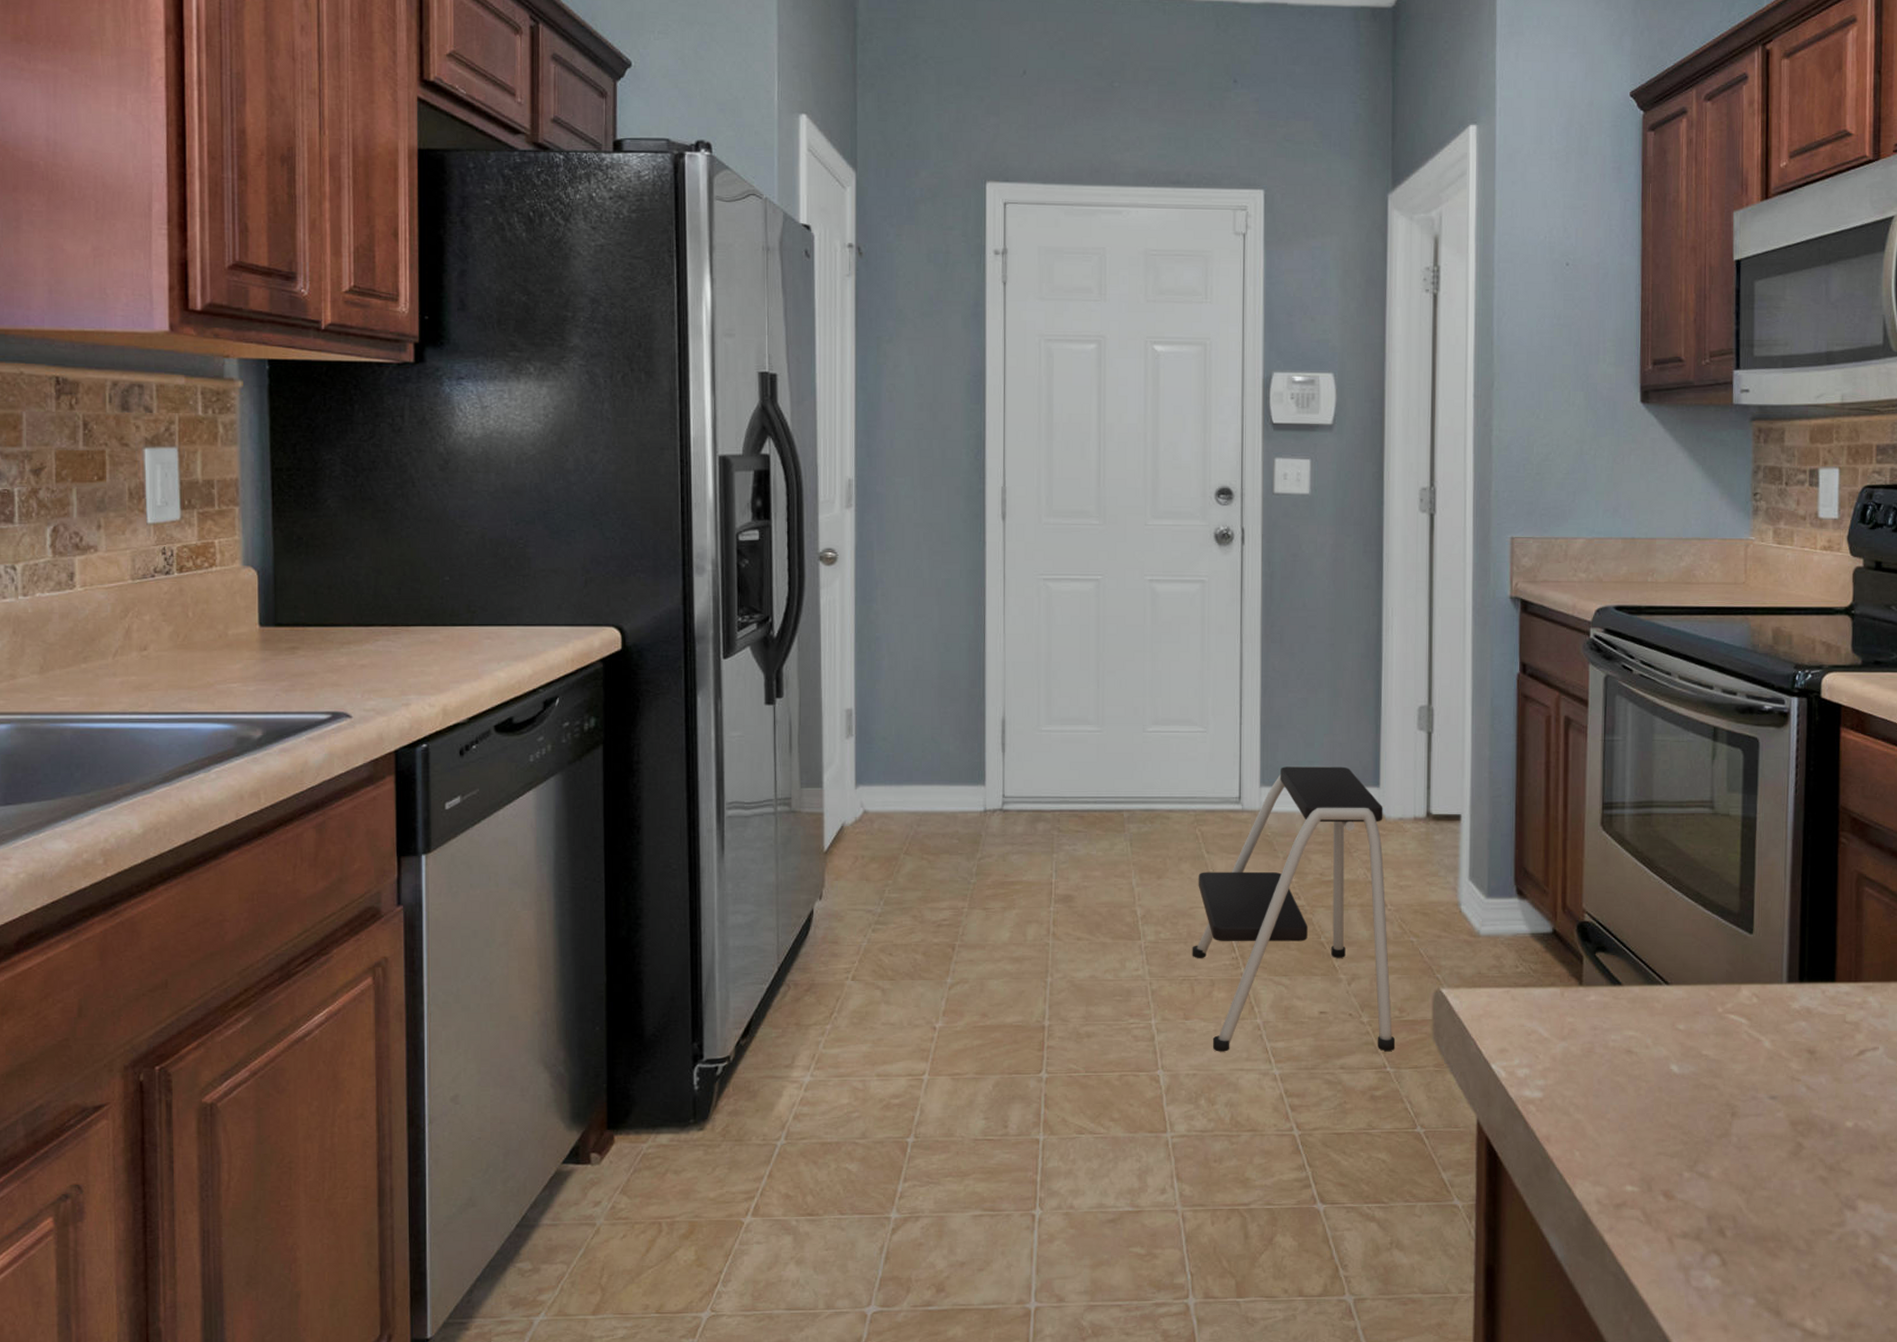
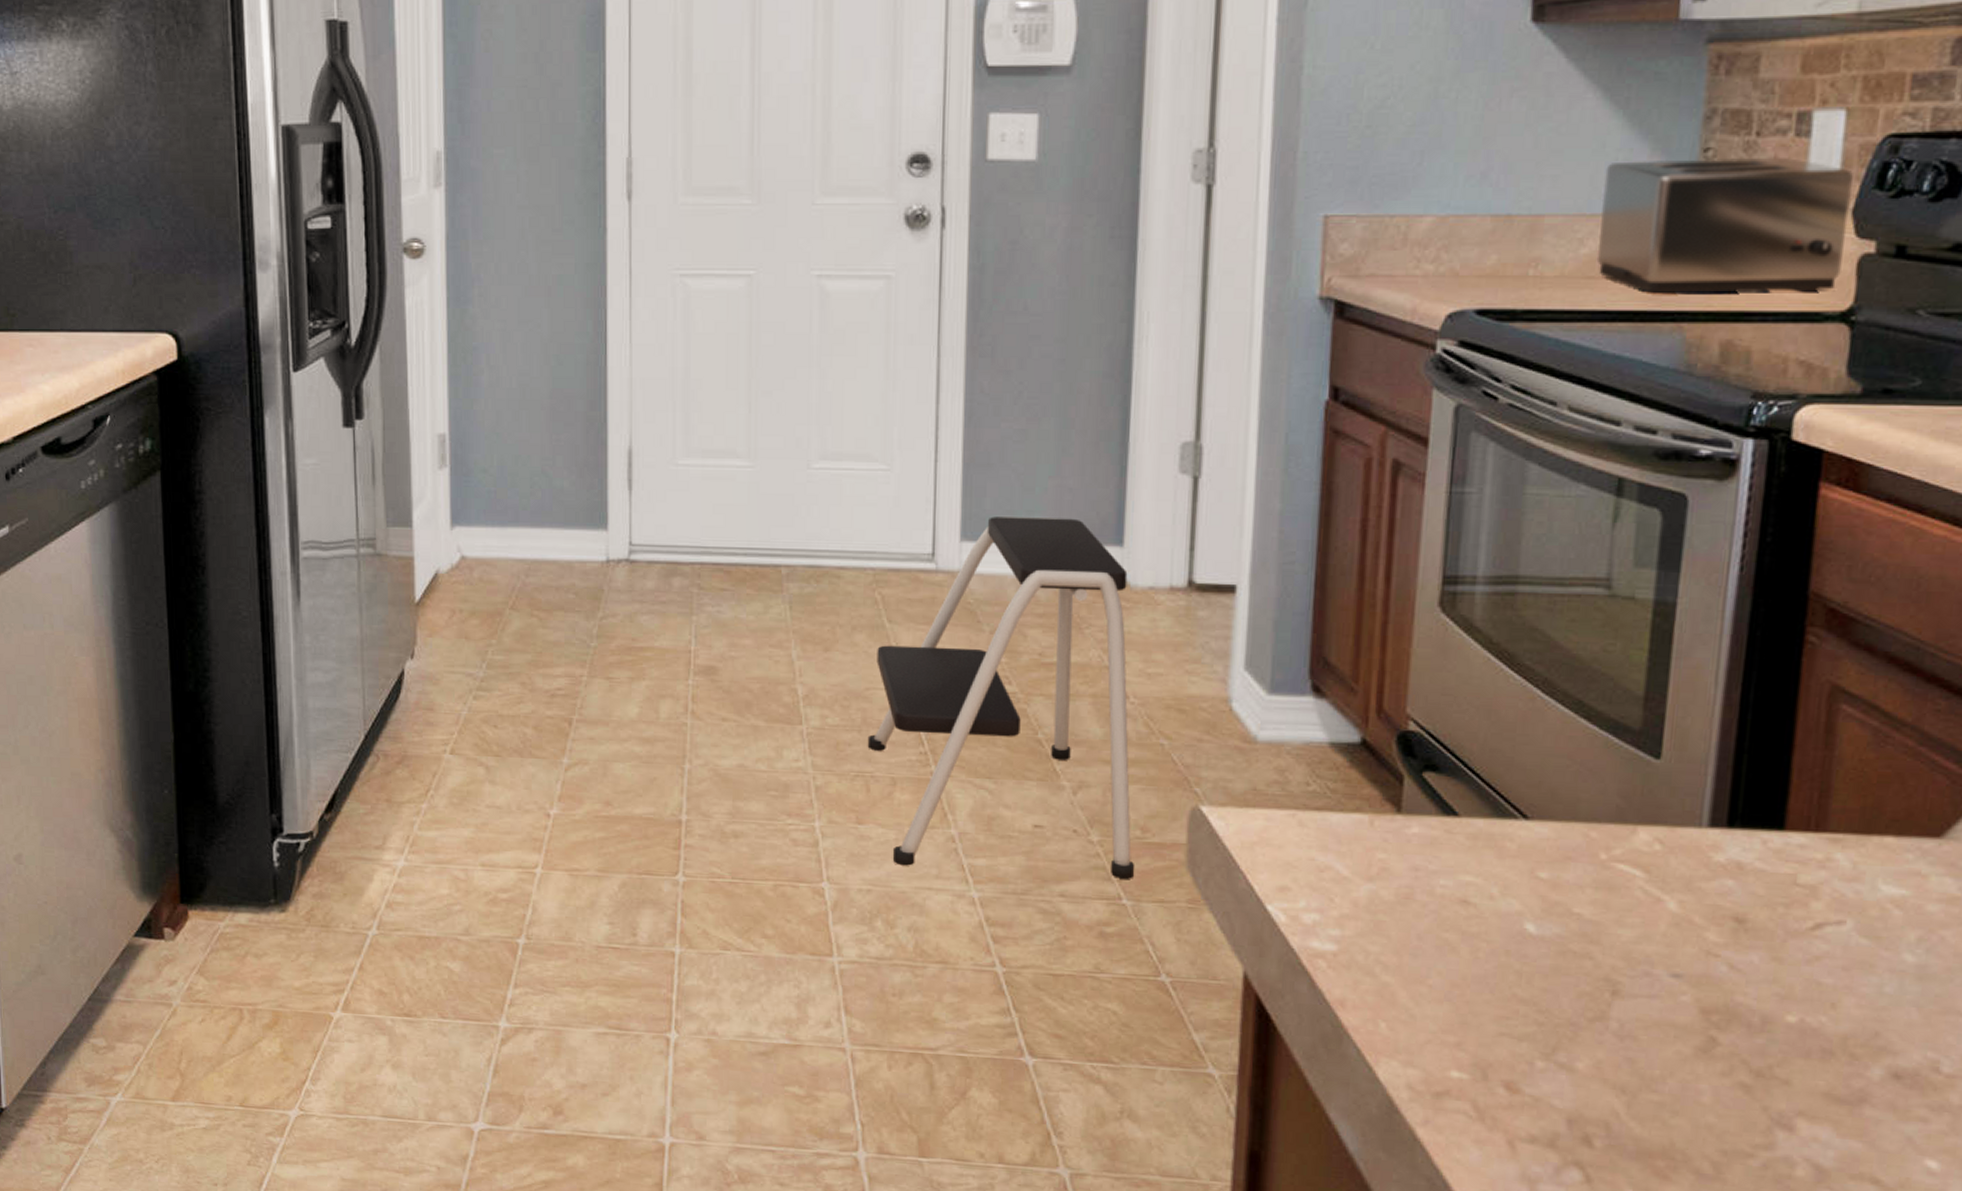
toaster: none [1691,499,1847,595] -> present [1596,156,1854,295]

